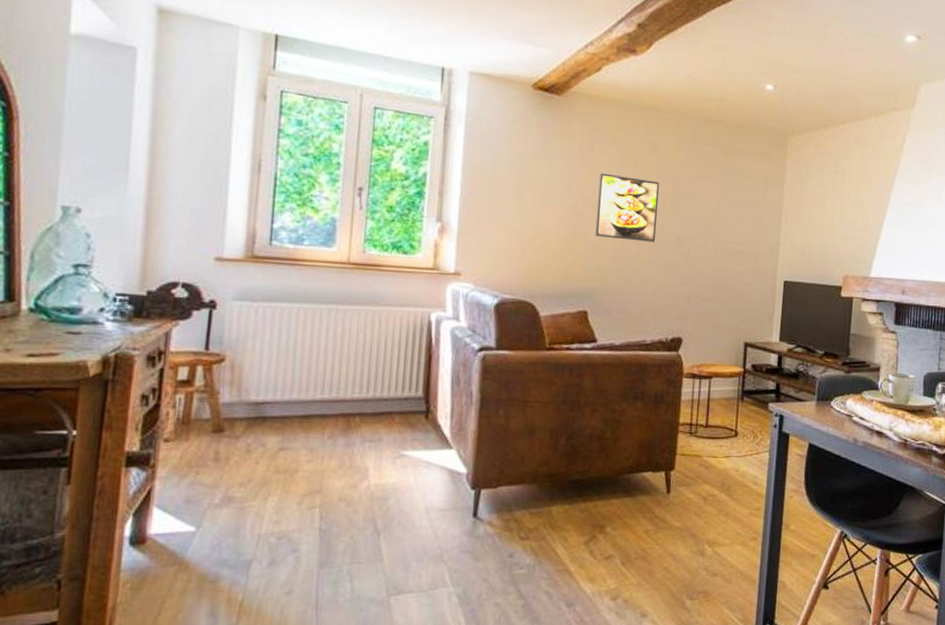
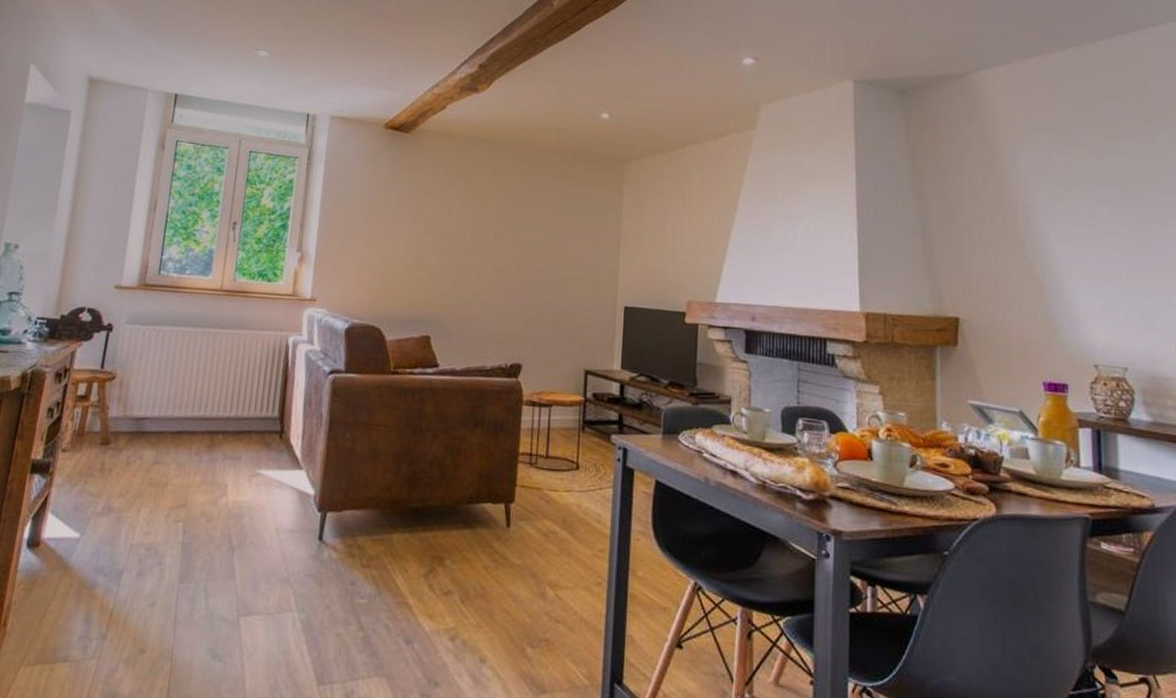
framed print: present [595,173,660,243] -> none [438,203,499,269]

